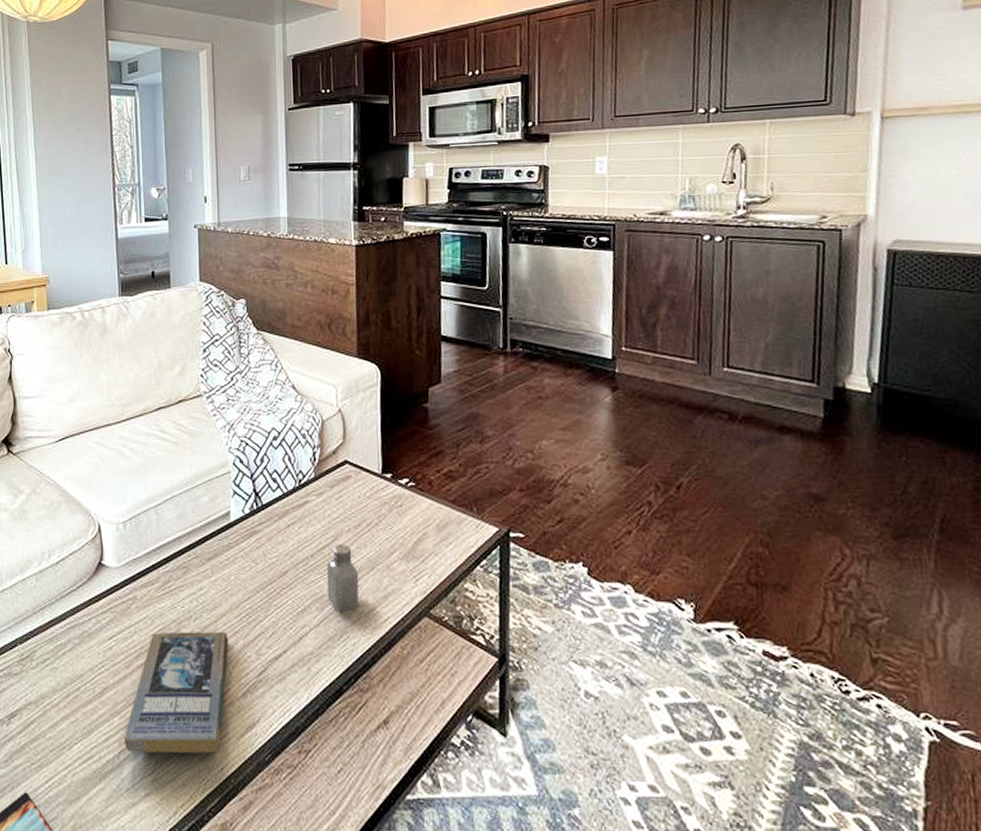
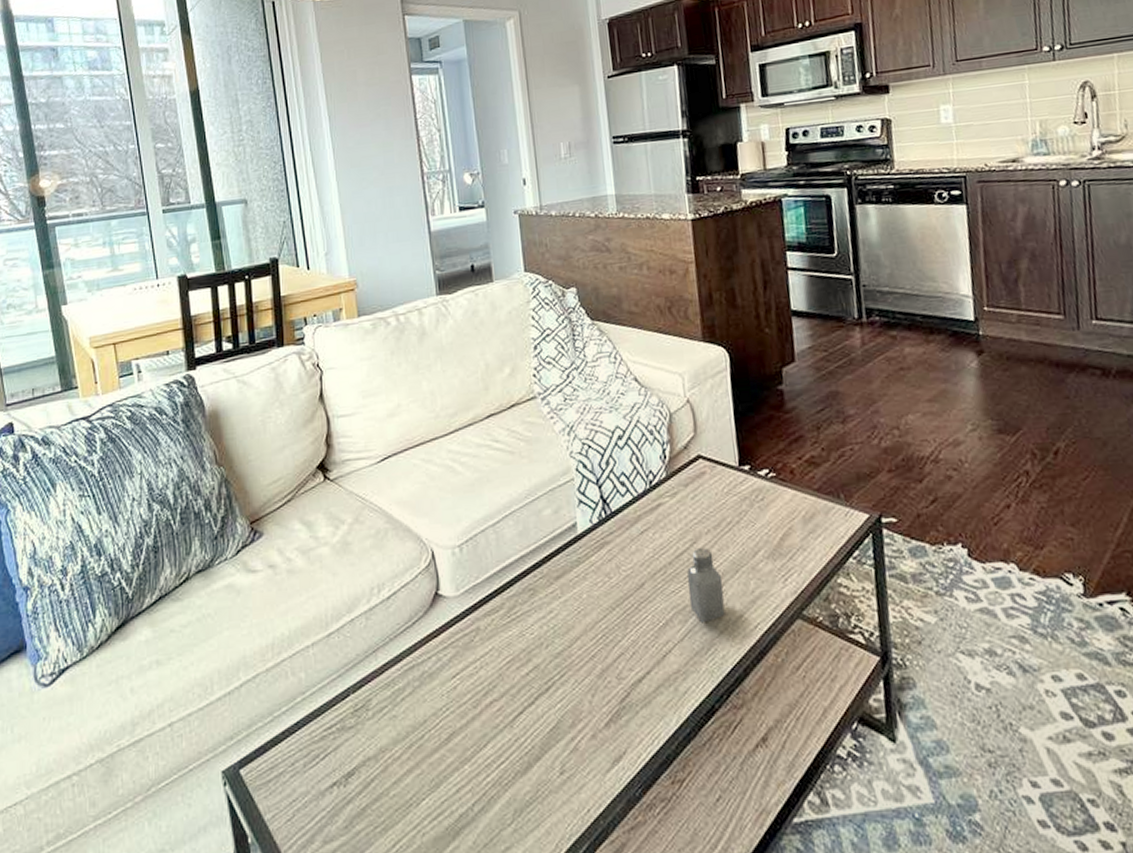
book: present [123,631,229,754] -> none [476,658,586,803]

